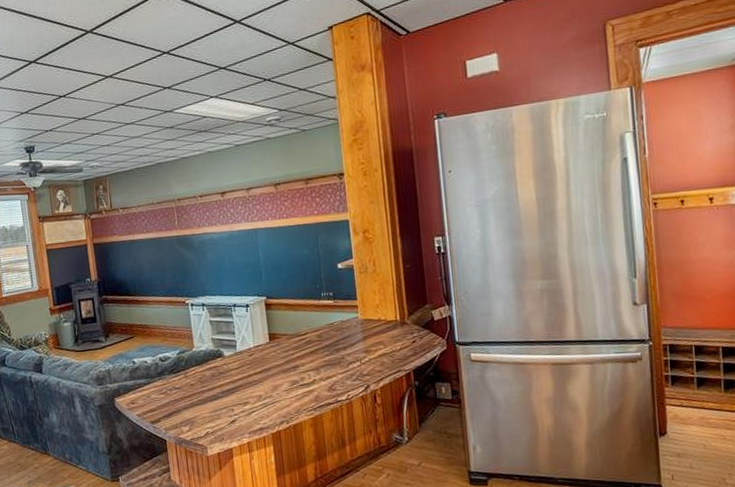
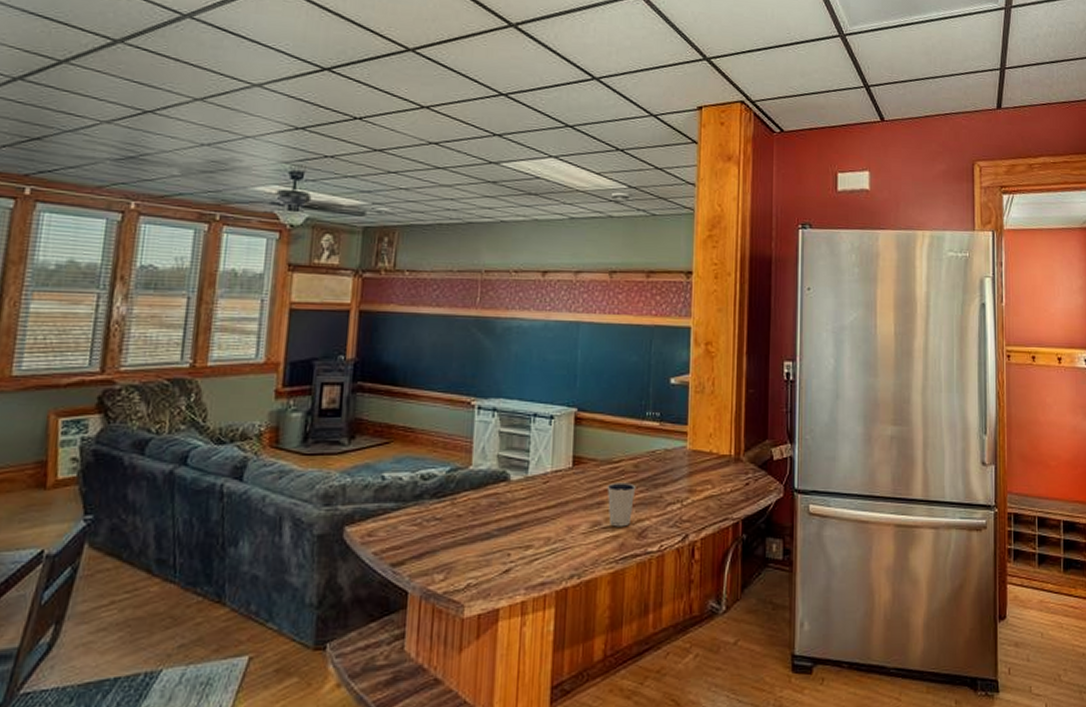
dixie cup: none [298,349,322,384] -> present [607,483,636,527]

